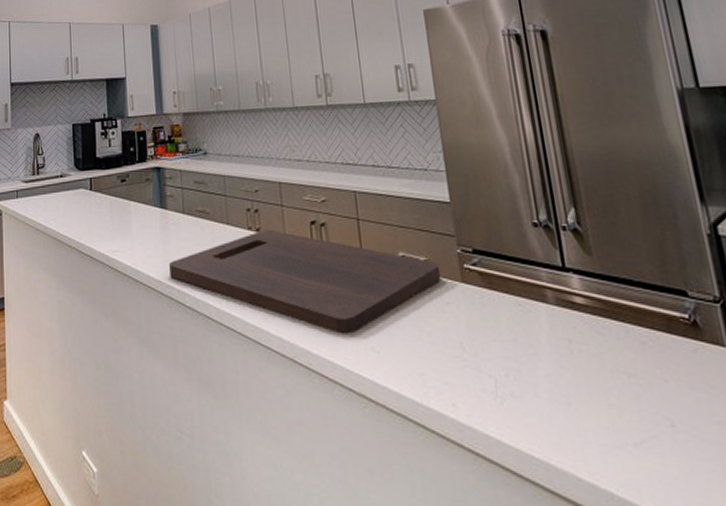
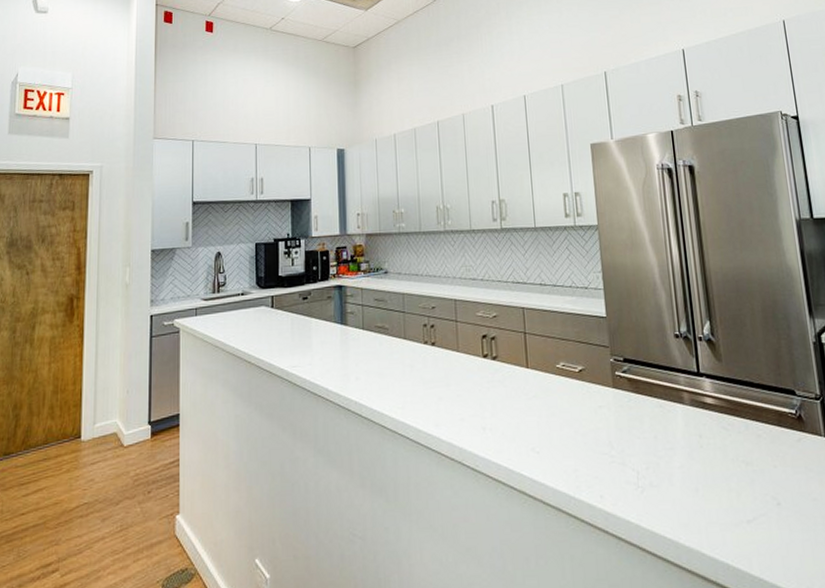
cutting board: present [169,229,442,334] -> none [348,343,596,438]

